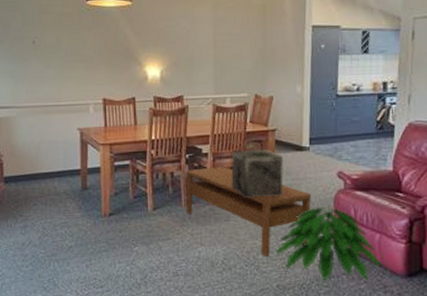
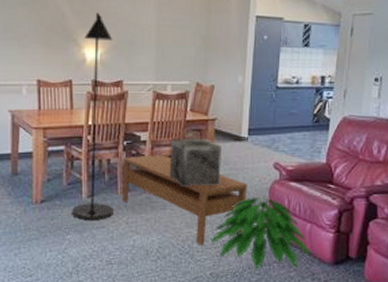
floor lamp: none [139,32,178,232] -> present [72,12,113,220]

